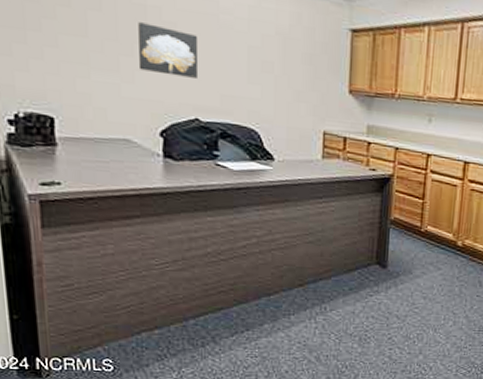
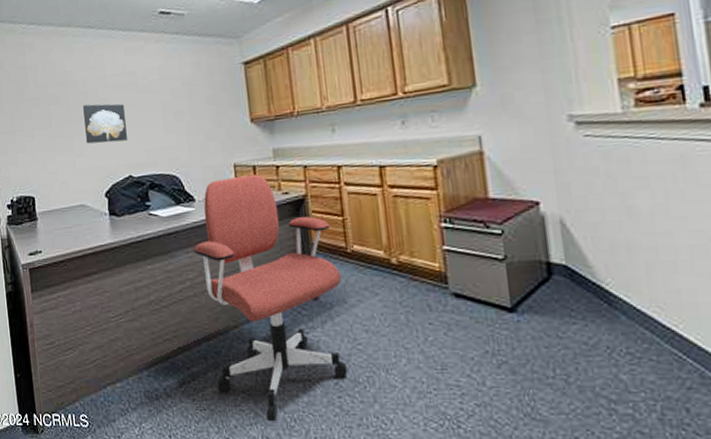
office chair: none [266,143,412,368] -> present [194,174,348,422]

